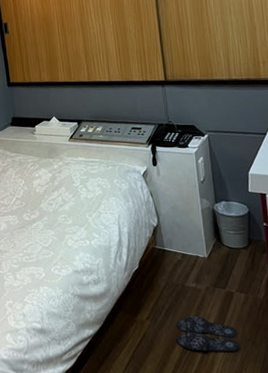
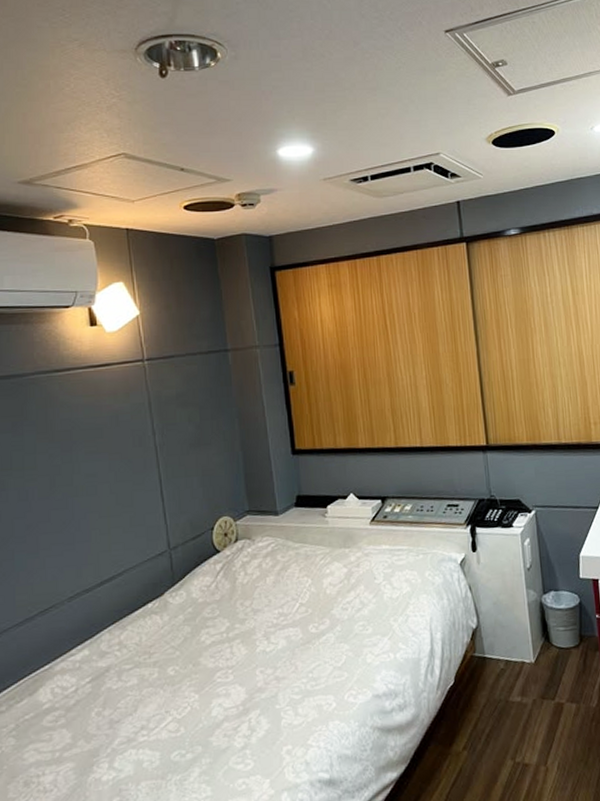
slippers: present [176,316,240,353] -> none [498,738,571,783]

